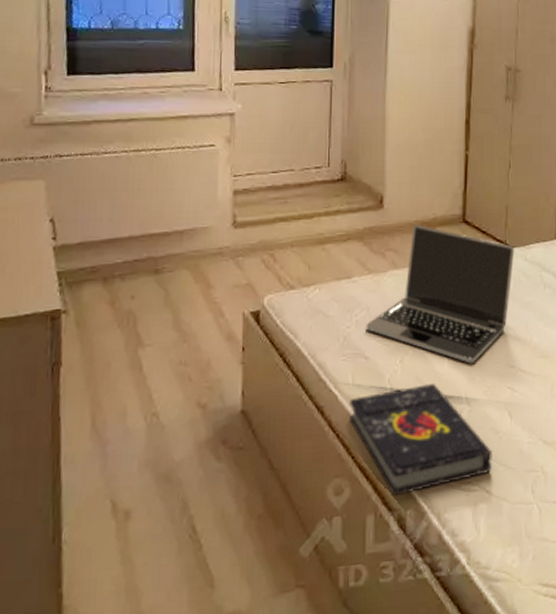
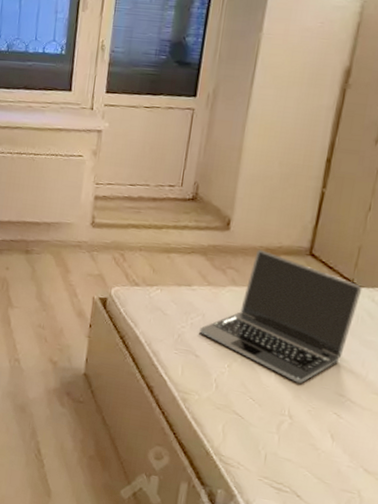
book: present [349,384,492,496] -> none [175,385,309,481]

